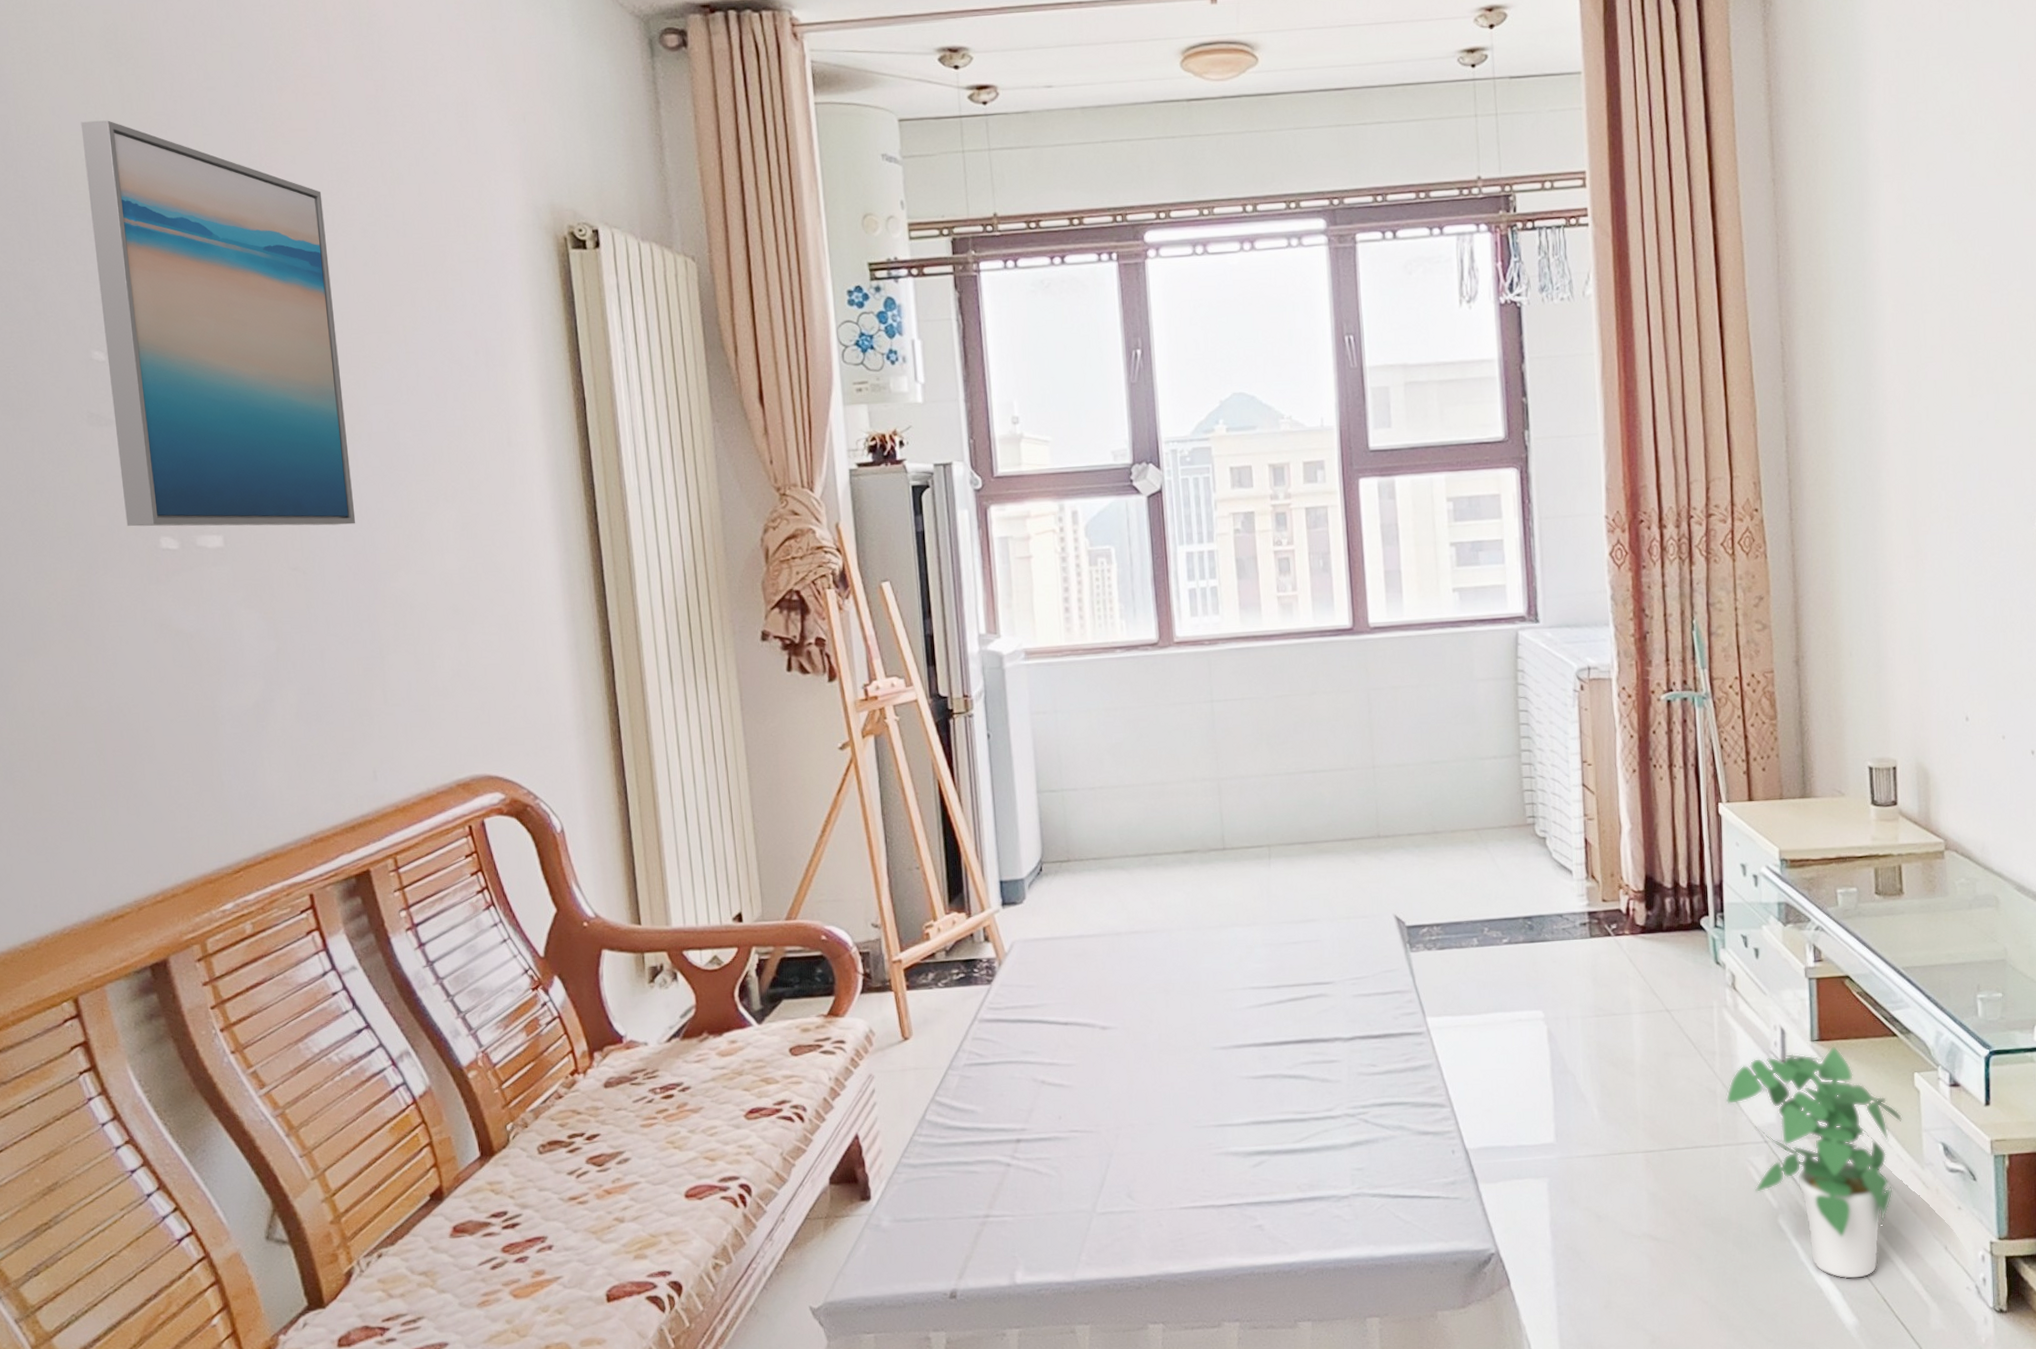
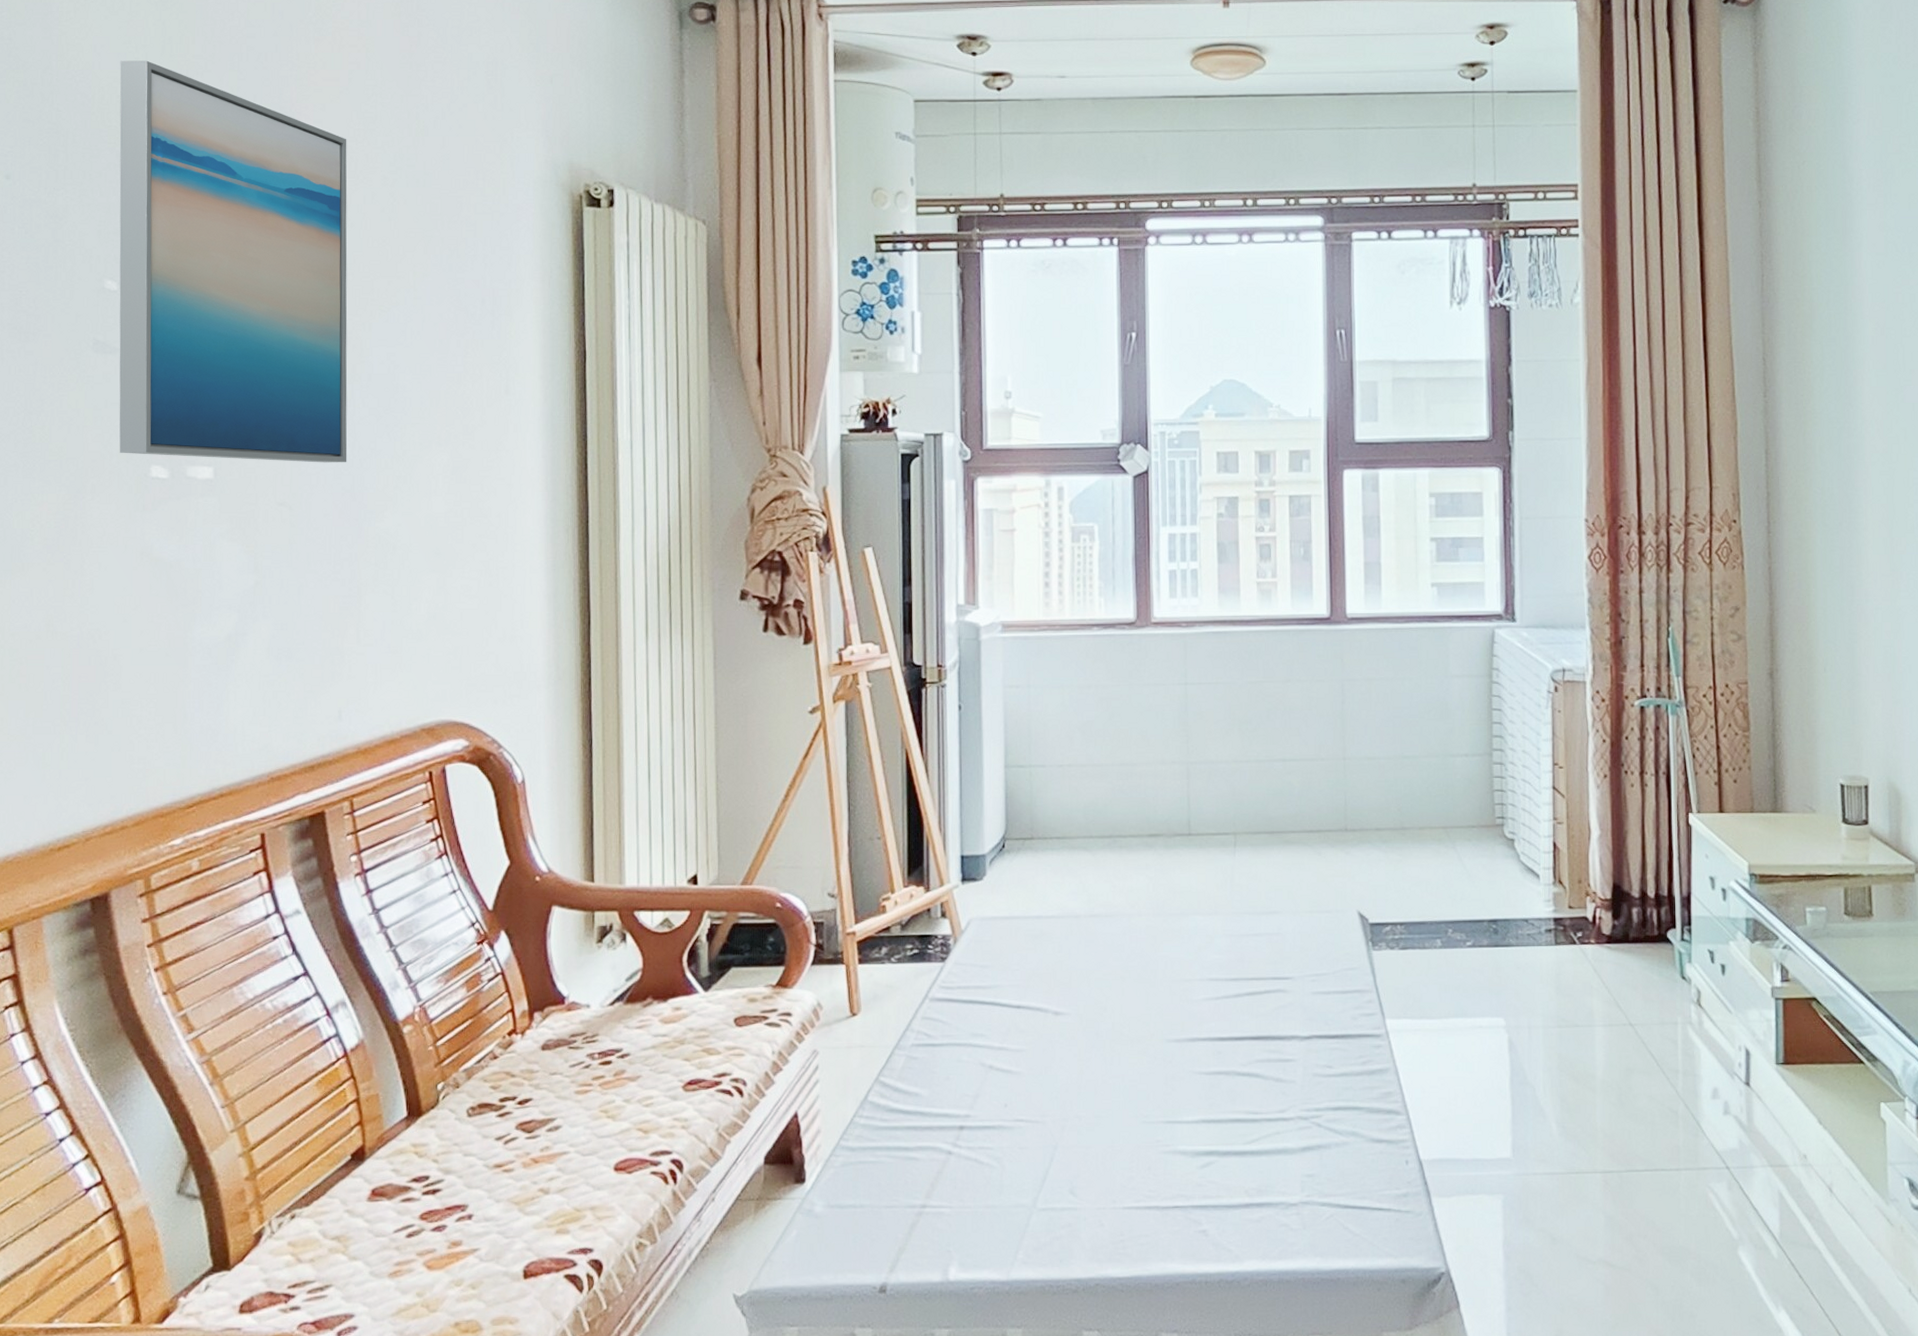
potted plant: present [1725,1046,1903,1280] -> none [1687,1070,1868,1319]

